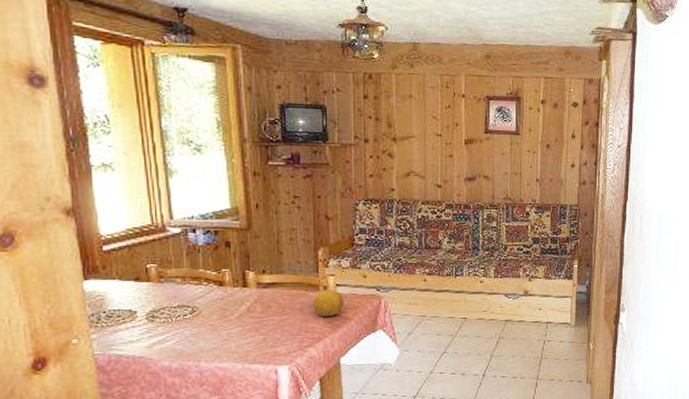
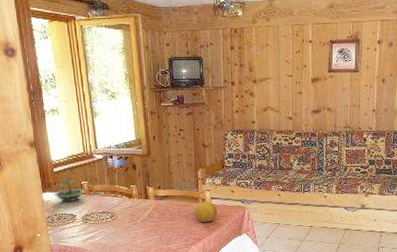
terrarium: none [101,250,153,293] -> present [53,171,85,202]

